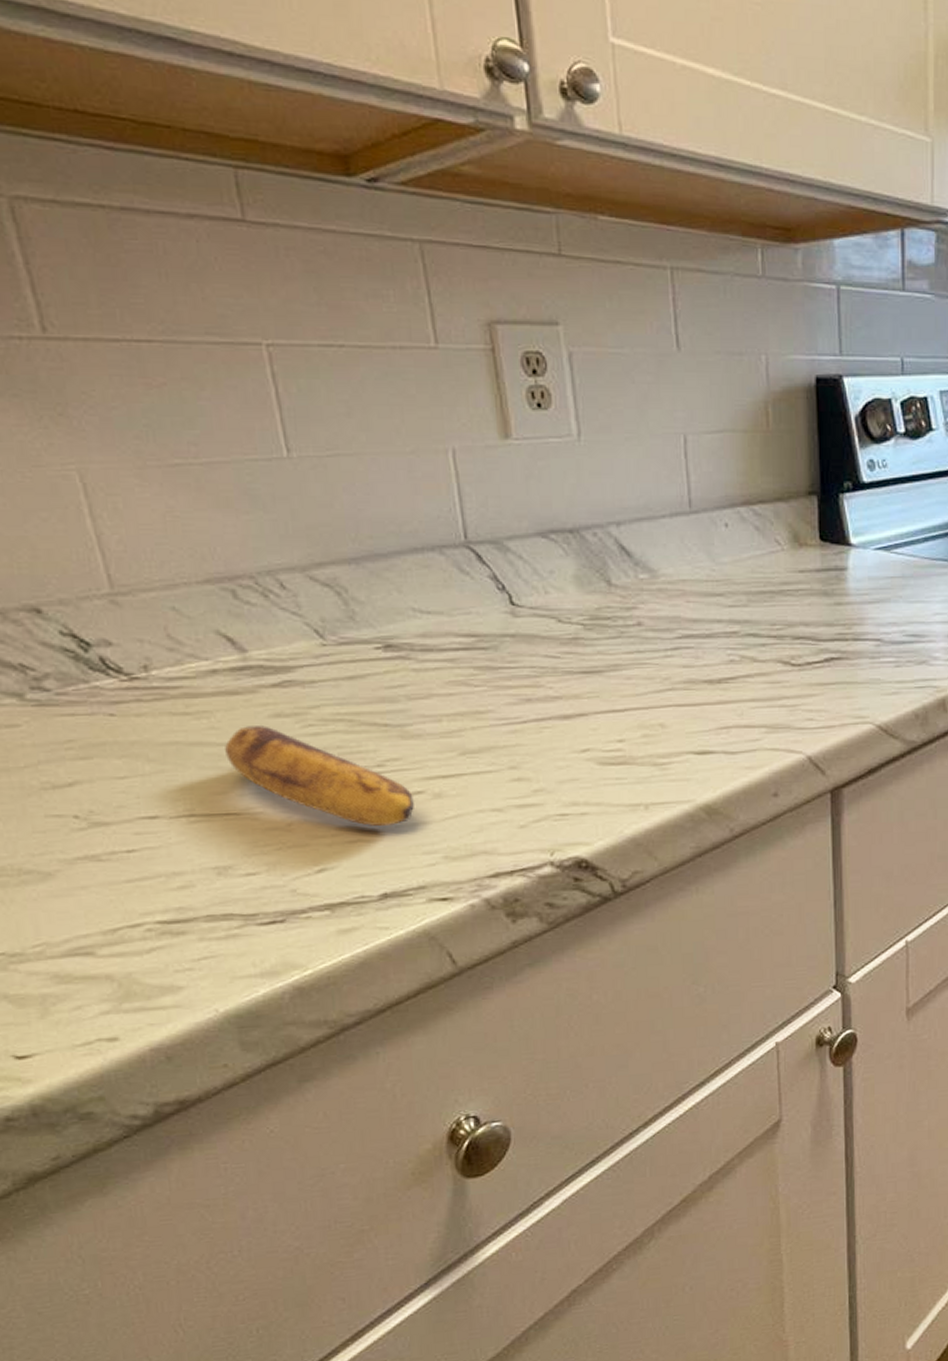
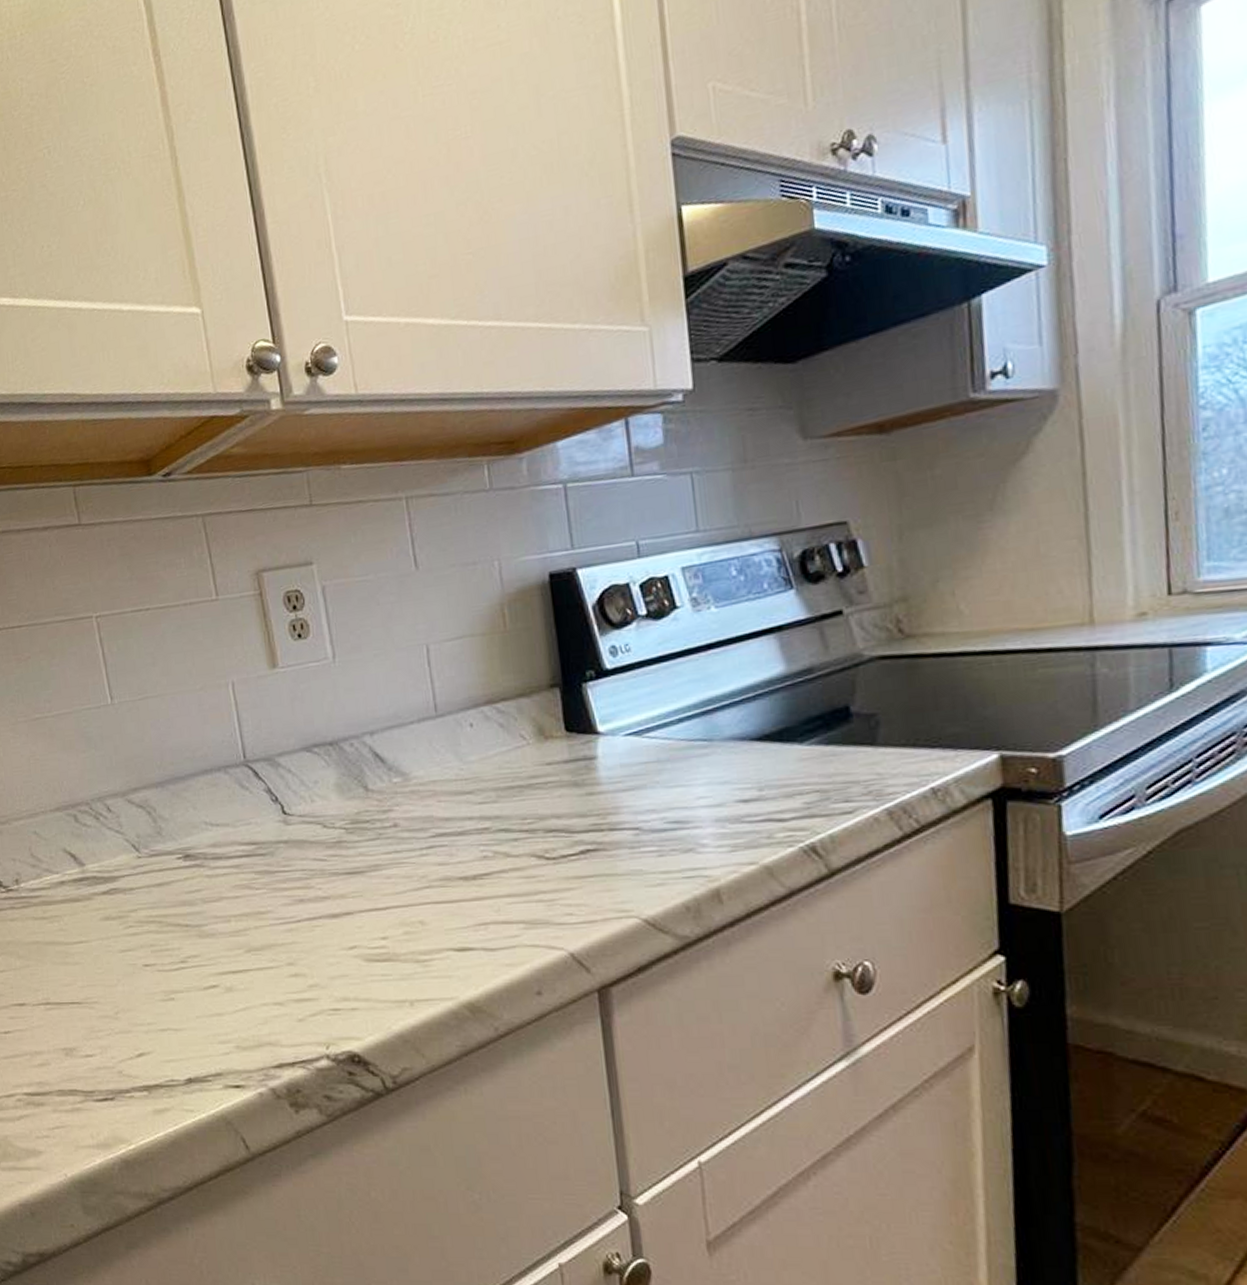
banana: present [225,726,414,827] -> none [70,927,211,1017]

